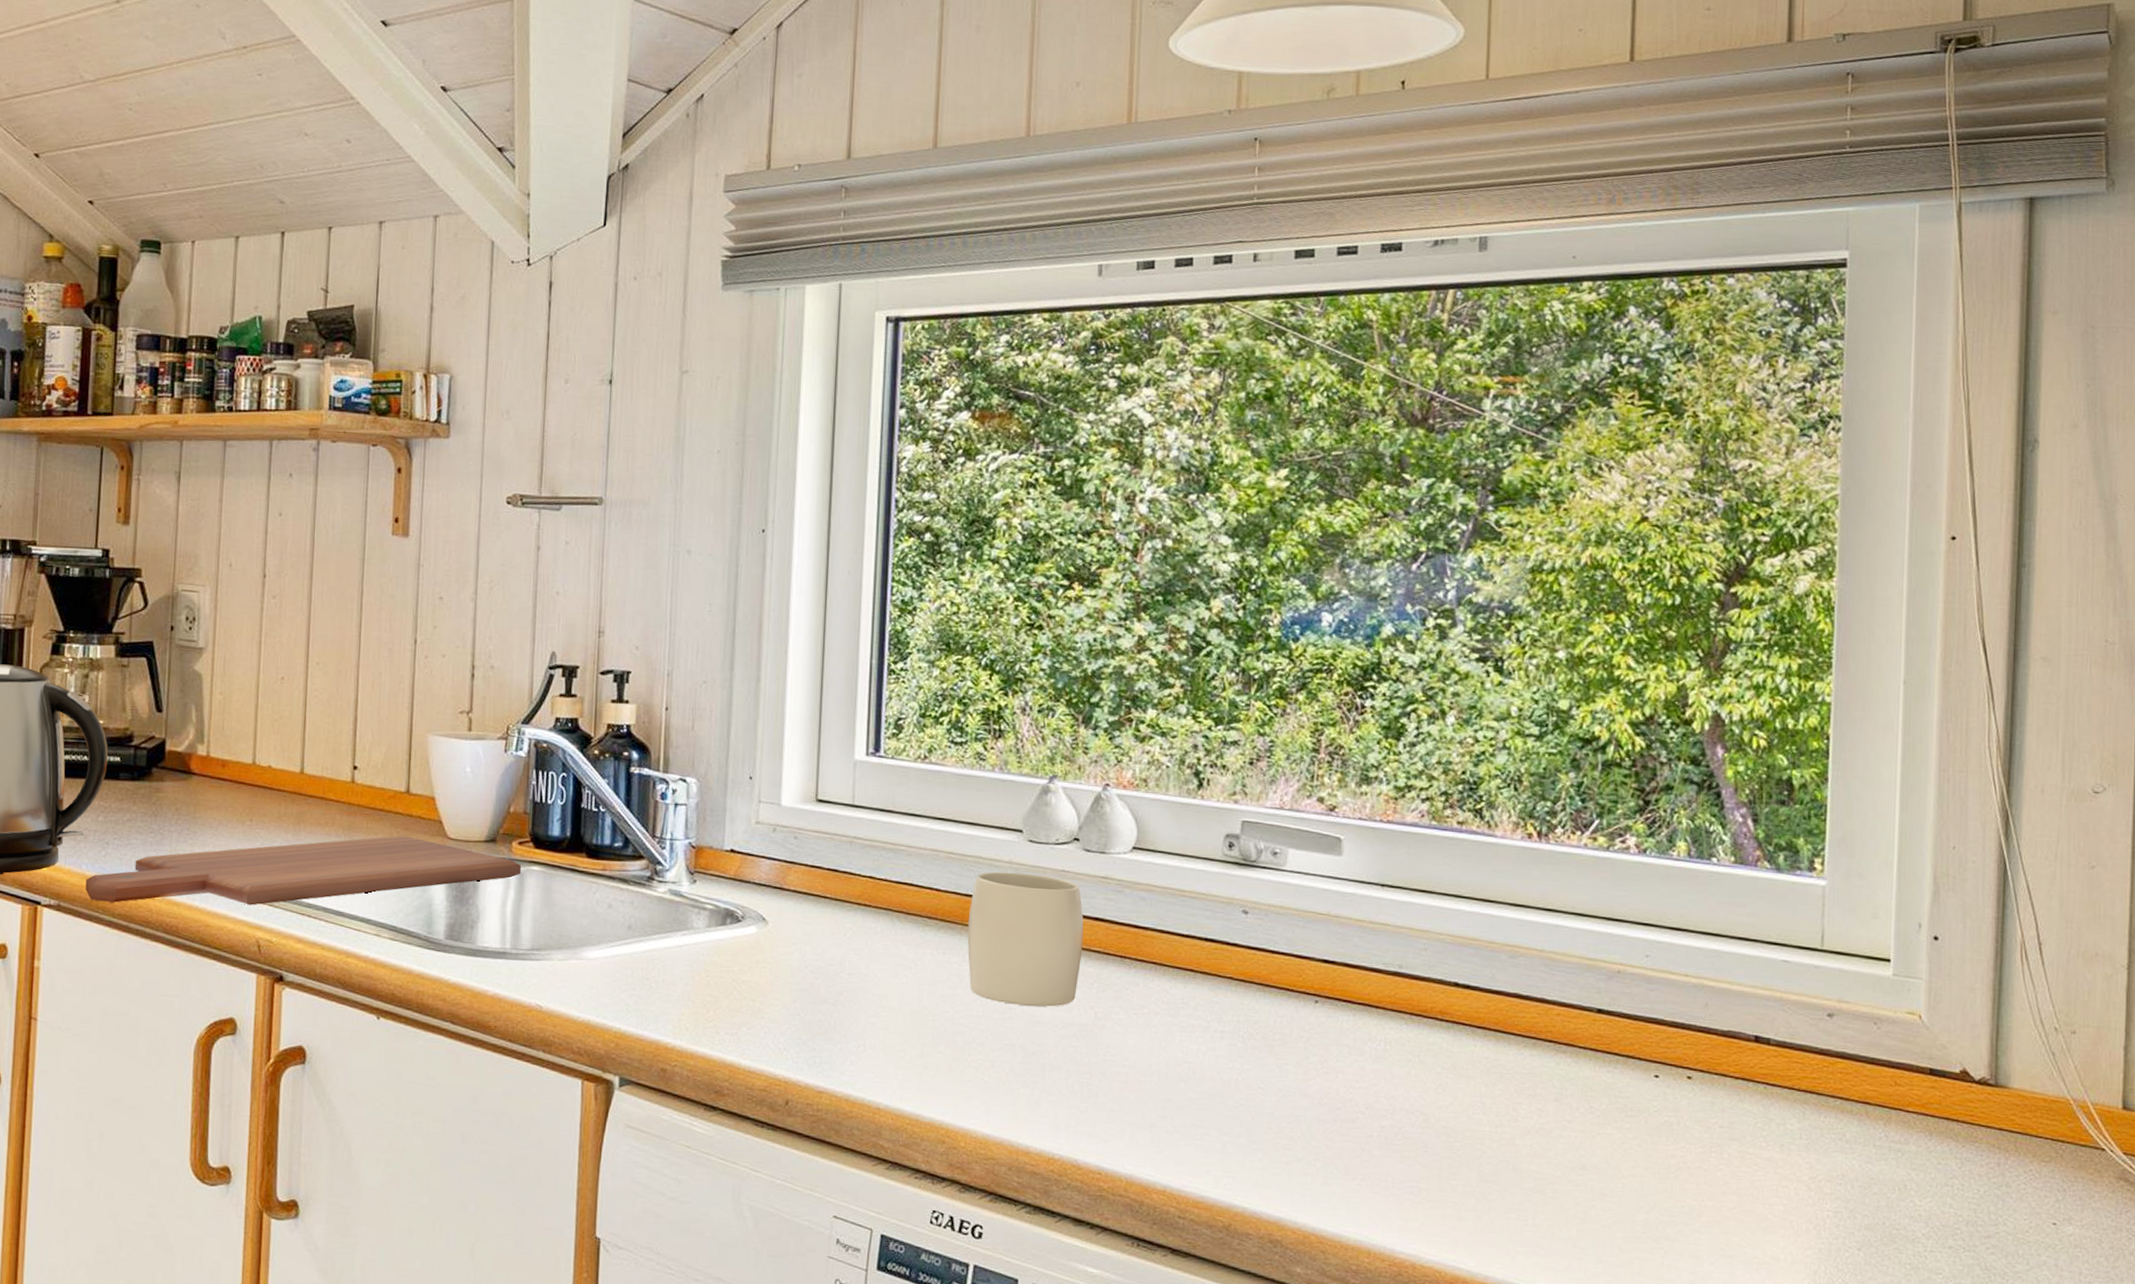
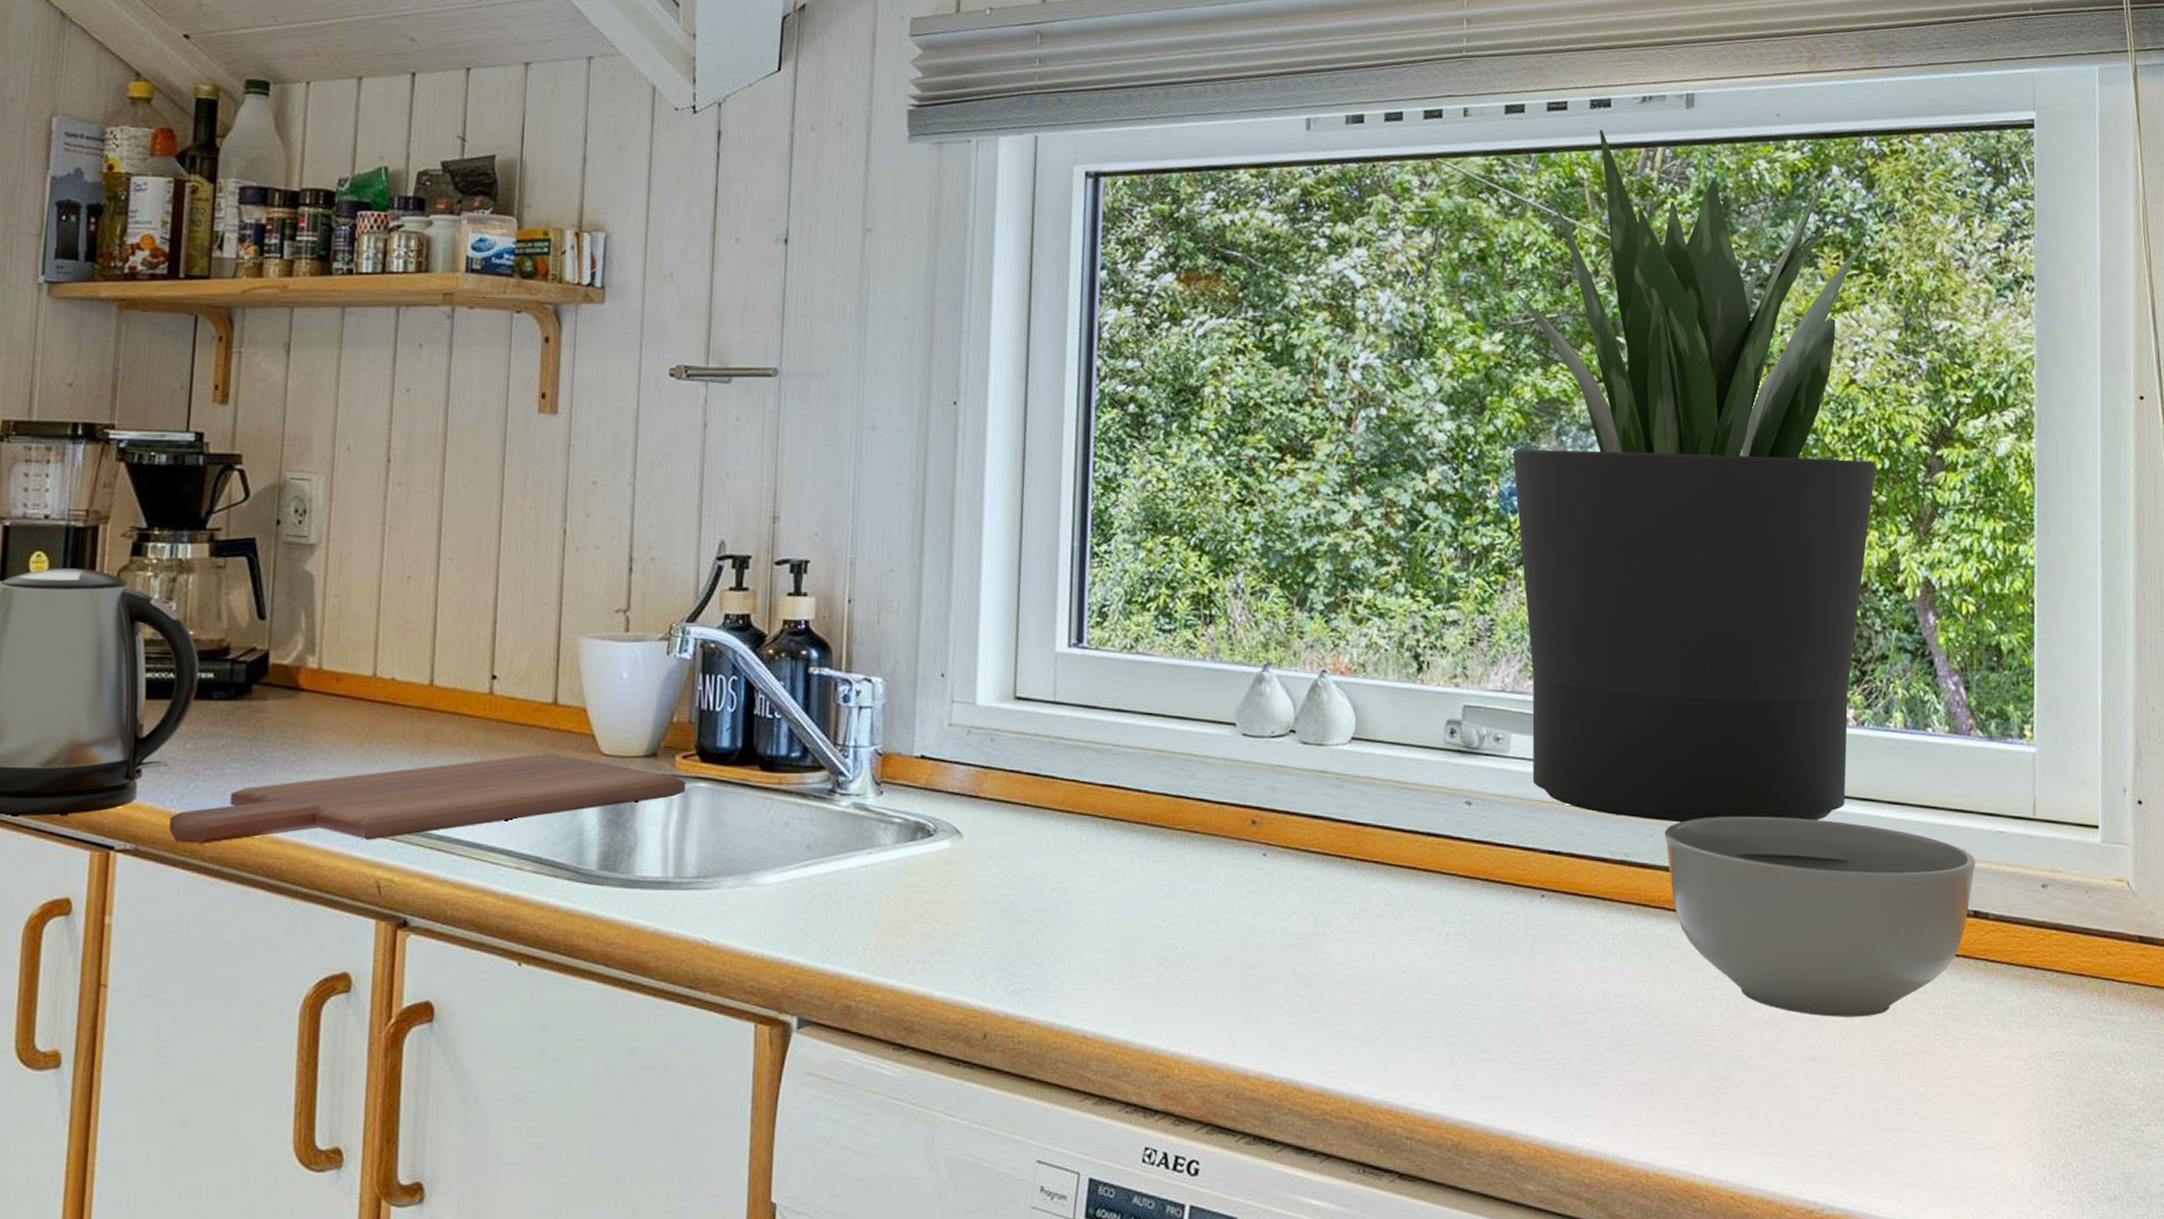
mug: present [967,871,1084,1007] -> none [1179,769,1302,915]
planter: none [1295,273,1666,943] -> present [1512,130,1876,823]
bowl: none [1439,934,1759,1132] -> present [1664,816,1976,1017]

